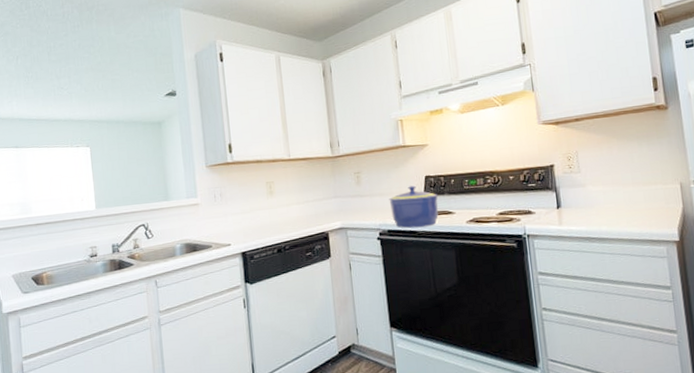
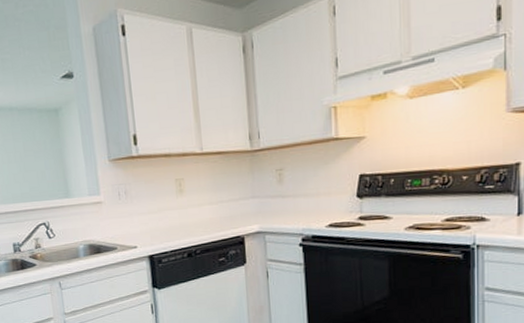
cooking pot: present [389,185,439,229] -> none [315,185,374,235]

